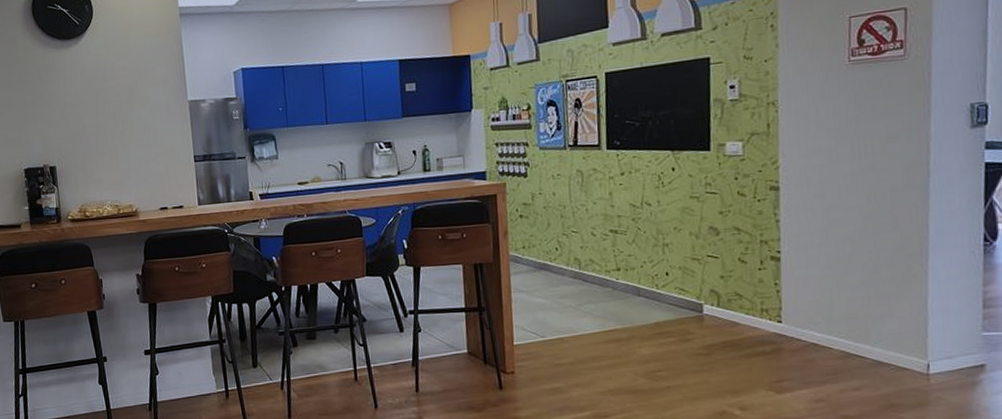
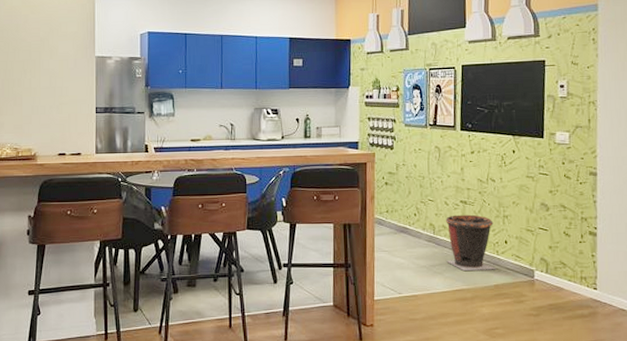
waste bin: none [593,245,657,308] -> present [446,214,497,271]

